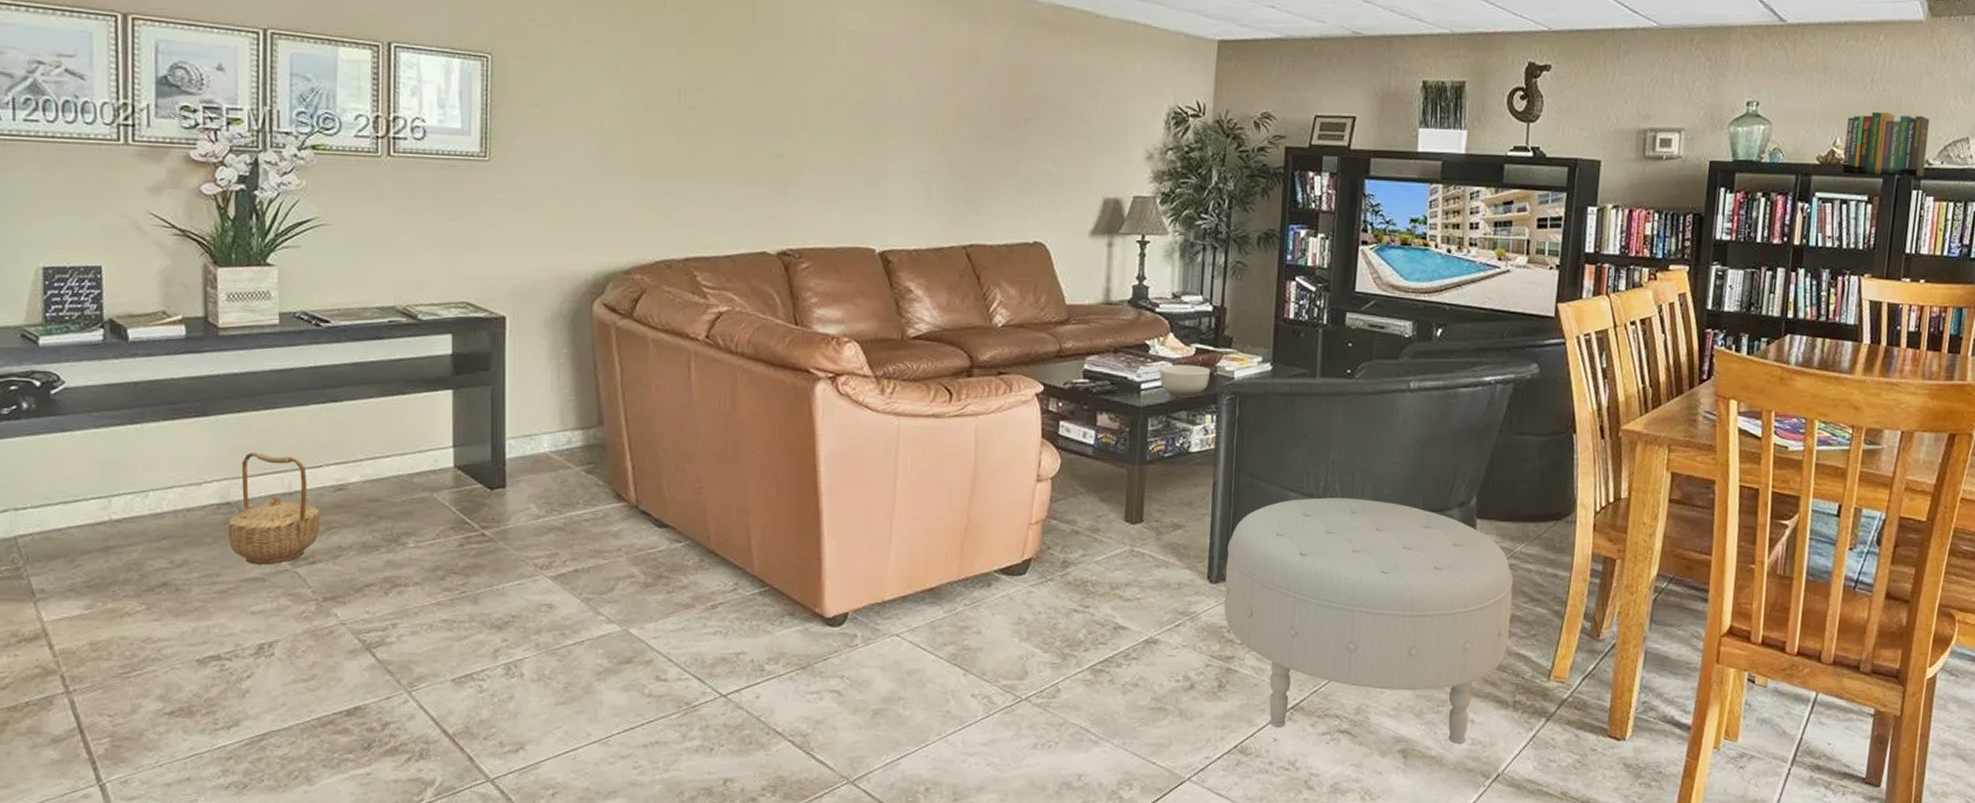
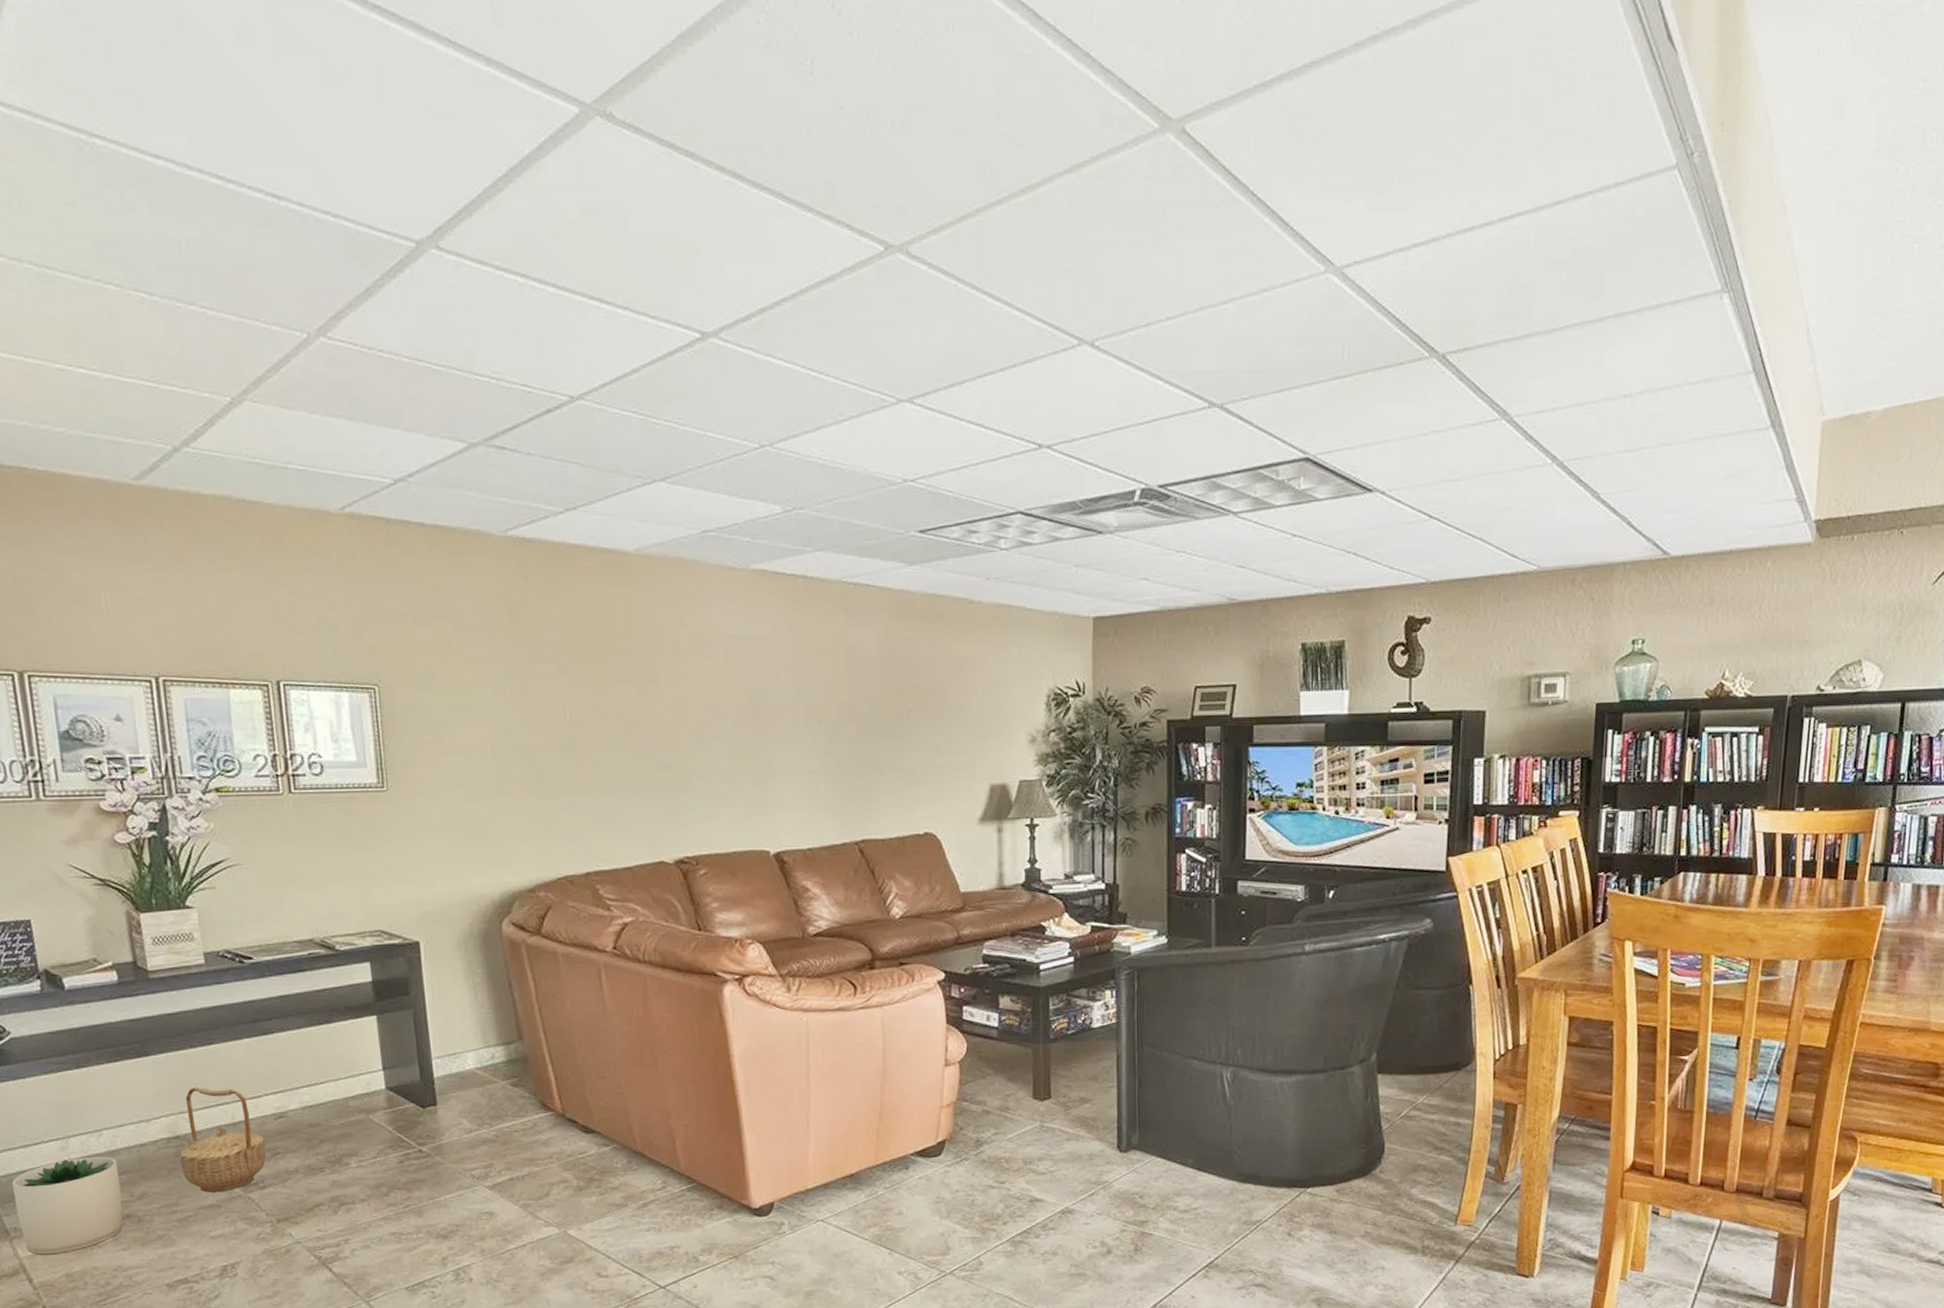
planter: none [45,518,161,620] -> present [11,1156,123,1255]
bowl: present [1158,364,1211,399] -> none [1055,943,1108,977]
ottoman: present [1224,497,1513,744] -> none [1135,1062,1417,1290]
books: present [1843,111,1930,177] -> none [1732,640,1821,706]

